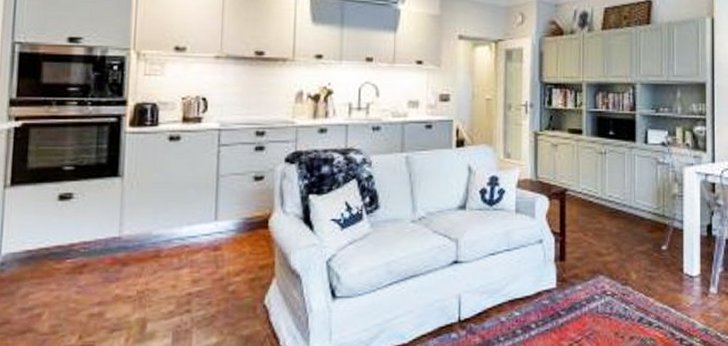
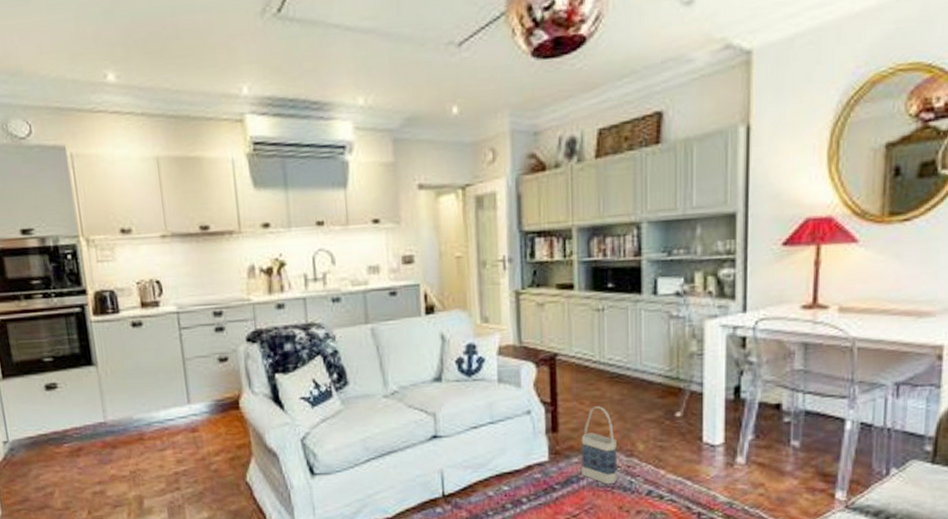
bag: none [584,238,614,311] -> present [581,406,617,485]

